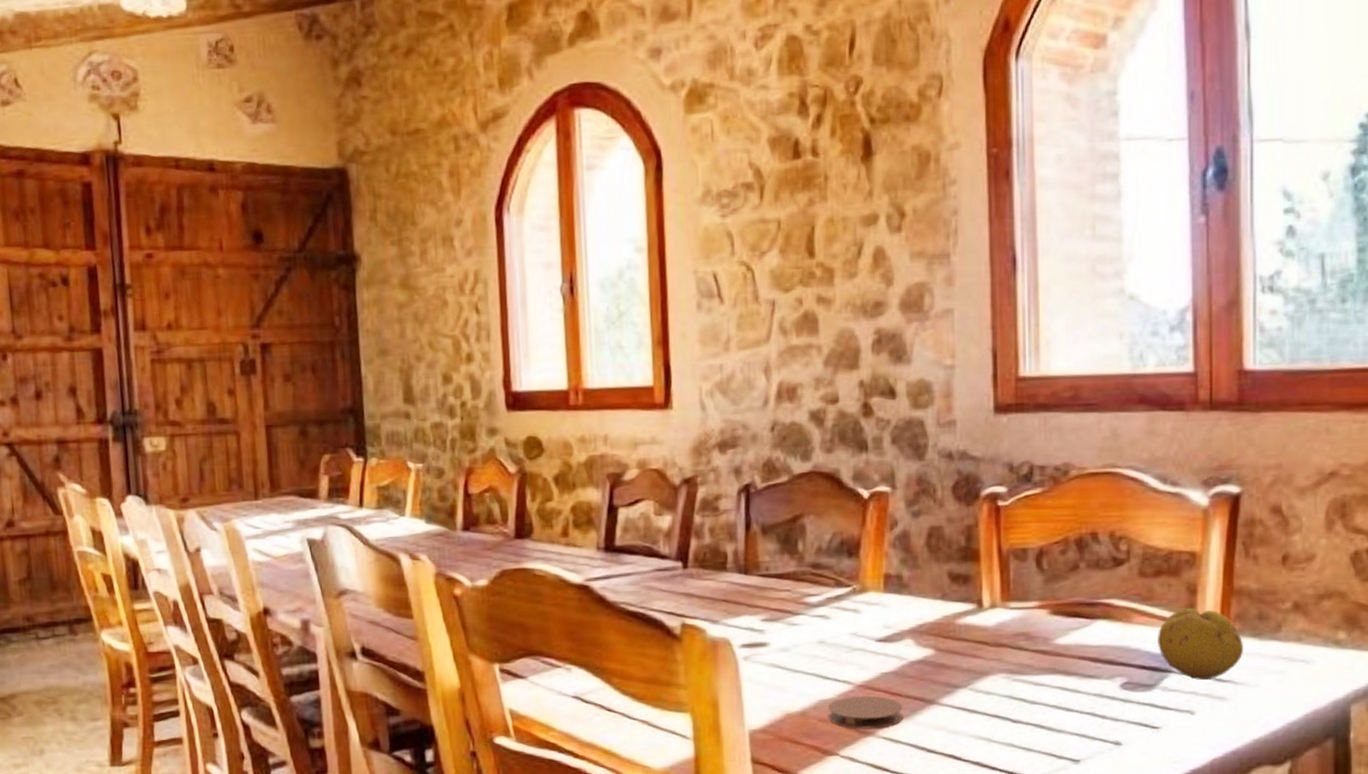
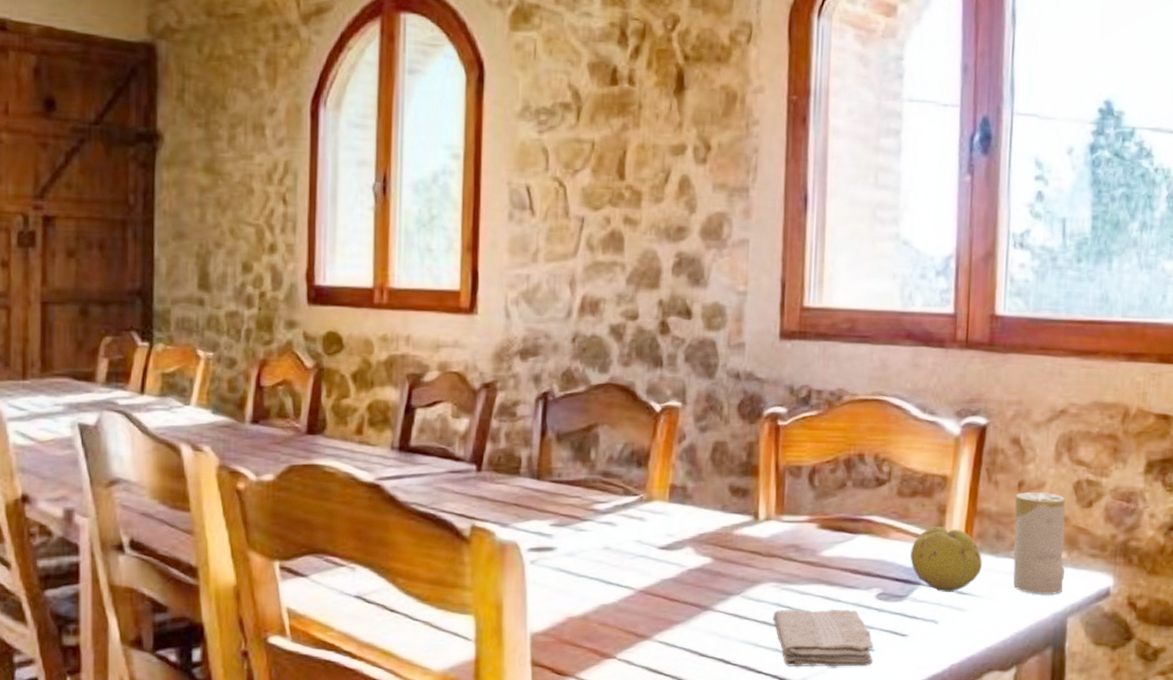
coaster: present [827,695,904,729] -> none [608,601,680,633]
washcloth: none [1005,700,1121,762] -> present [773,609,874,667]
candle: none [1280,566,1345,681] -> present [1012,492,1066,596]

